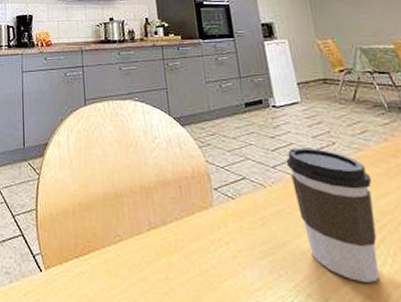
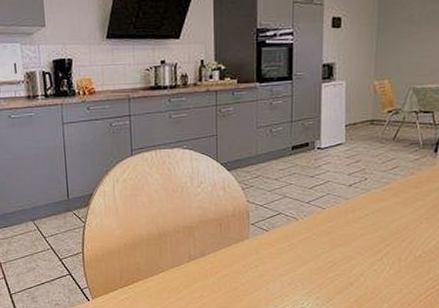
coffee cup: present [286,147,380,284] -> none [320,184,390,286]

